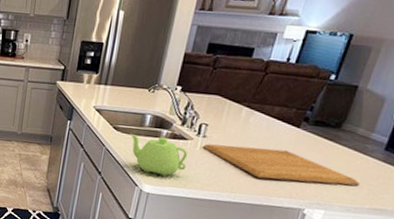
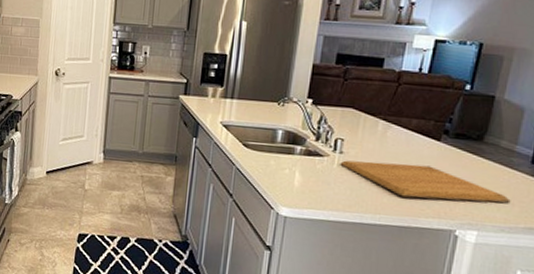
teapot: present [129,133,188,176] -> none [261,150,326,197]

